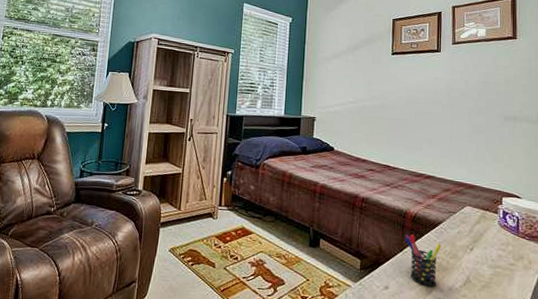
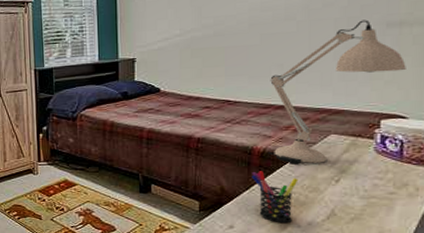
desk lamp: none [418,111,519,232] -> present [268,19,406,164]

